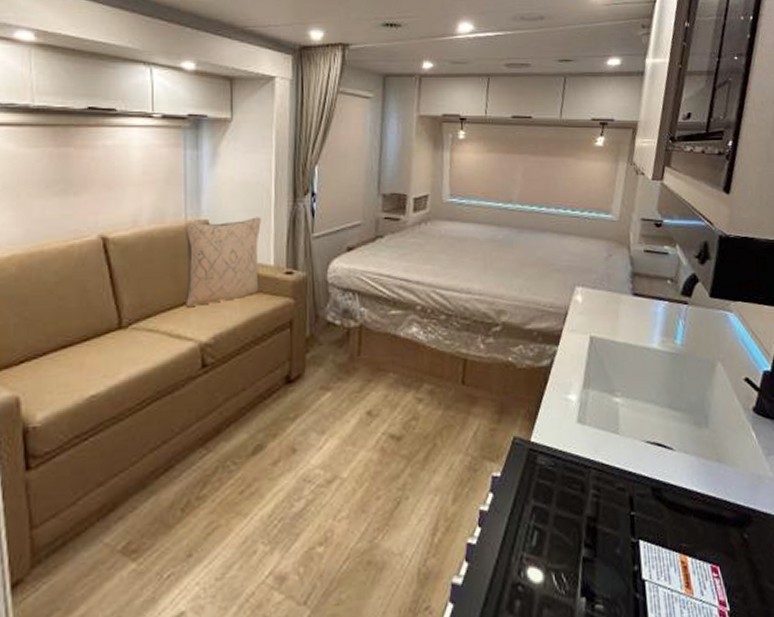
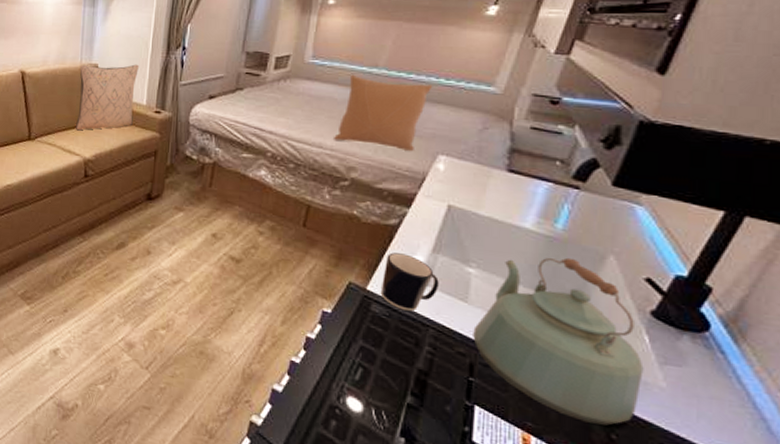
pillow: none [481,211,562,286] -> present [334,74,433,151]
mug: none [543,395,594,456] -> present [380,252,439,311]
kettle: none [627,370,757,529] -> present [473,257,644,426]

